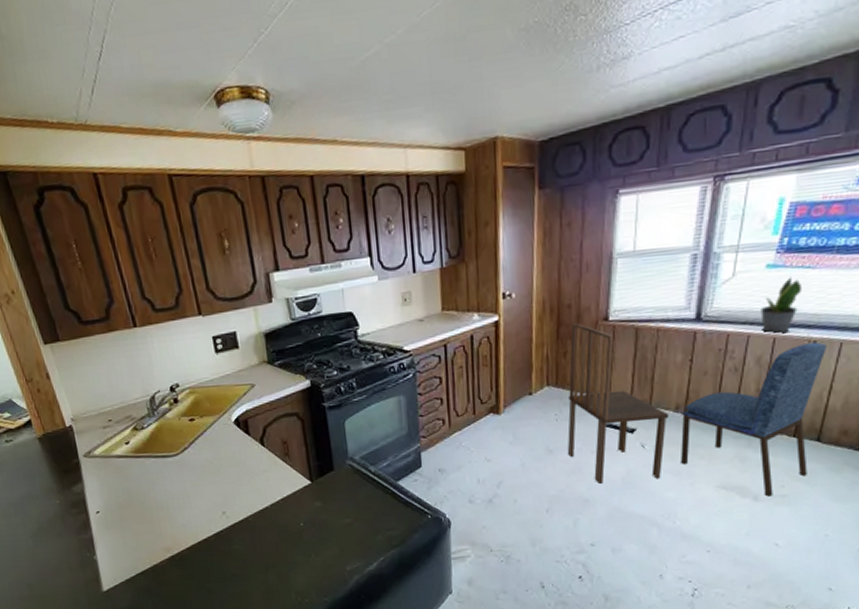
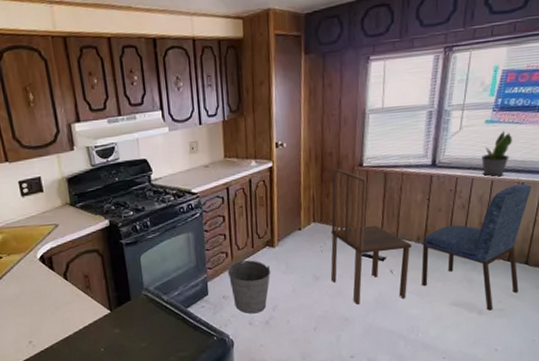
bucket: none [444,428,496,491] -> present [227,260,271,314]

